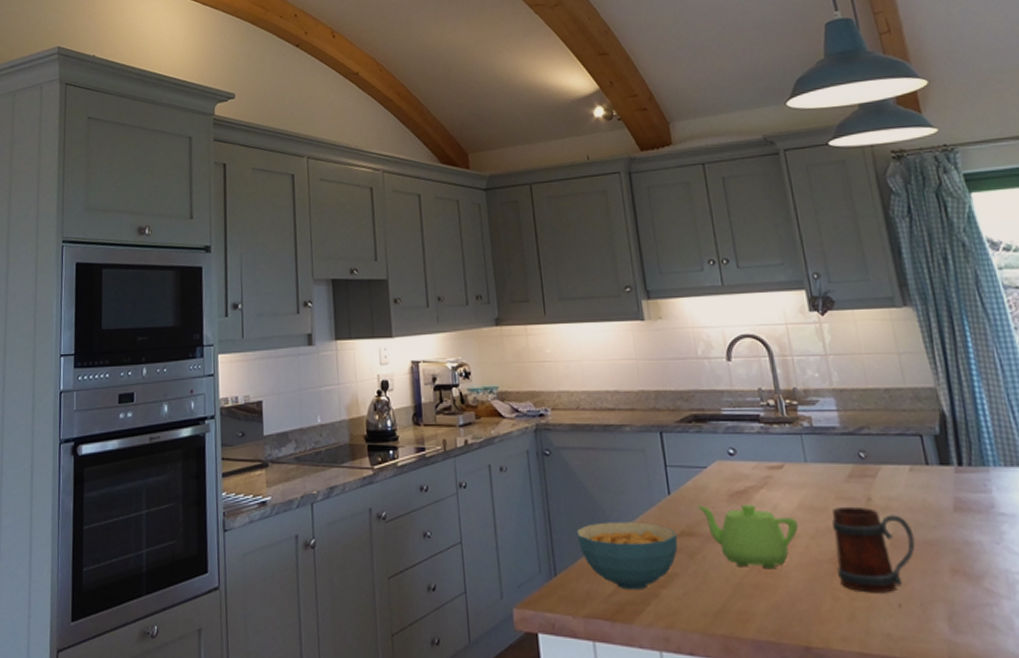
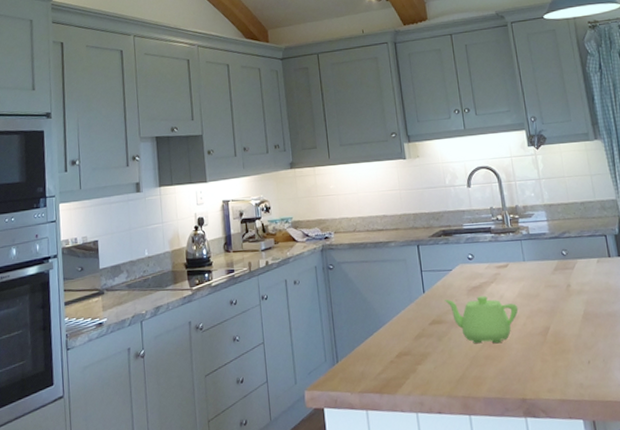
cereal bowl: present [576,522,678,591] -> none [353,316,430,369]
mug: present [831,506,916,593] -> none [542,291,600,355]

